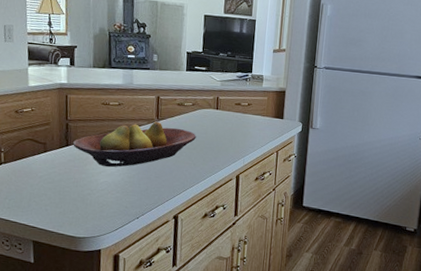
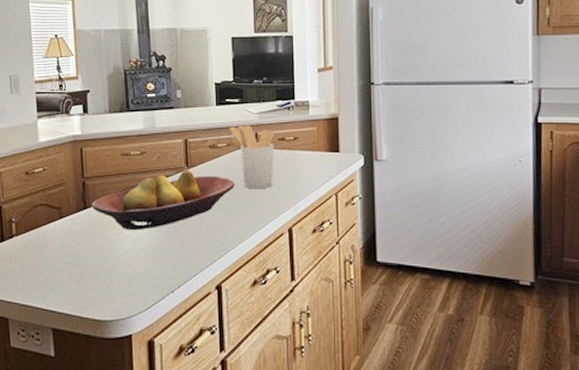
utensil holder: none [195,89,233,143] -> present [229,125,274,189]

